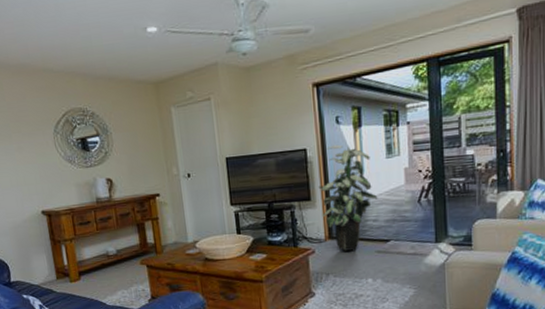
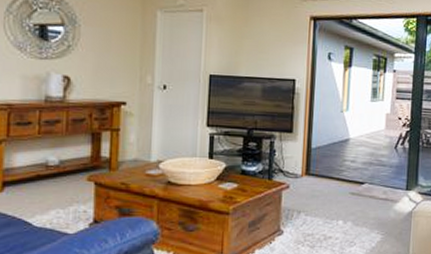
indoor plant: present [318,144,378,251] -> none [302,80,359,190]

